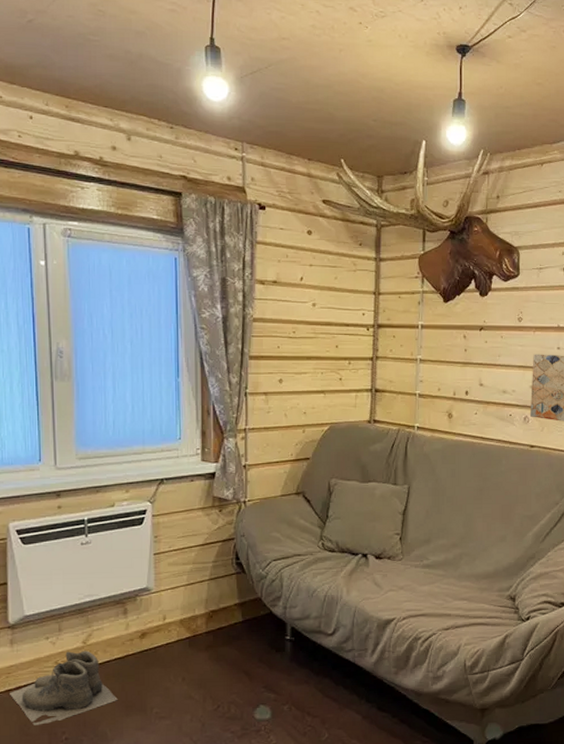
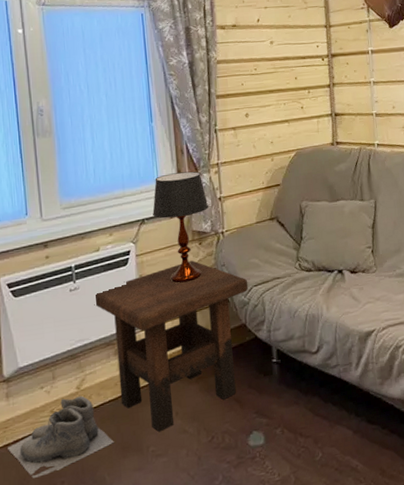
side table: none [105,527,267,695] -> present [94,260,249,433]
table lamp: none [173,434,232,549] -> present [152,171,208,284]

